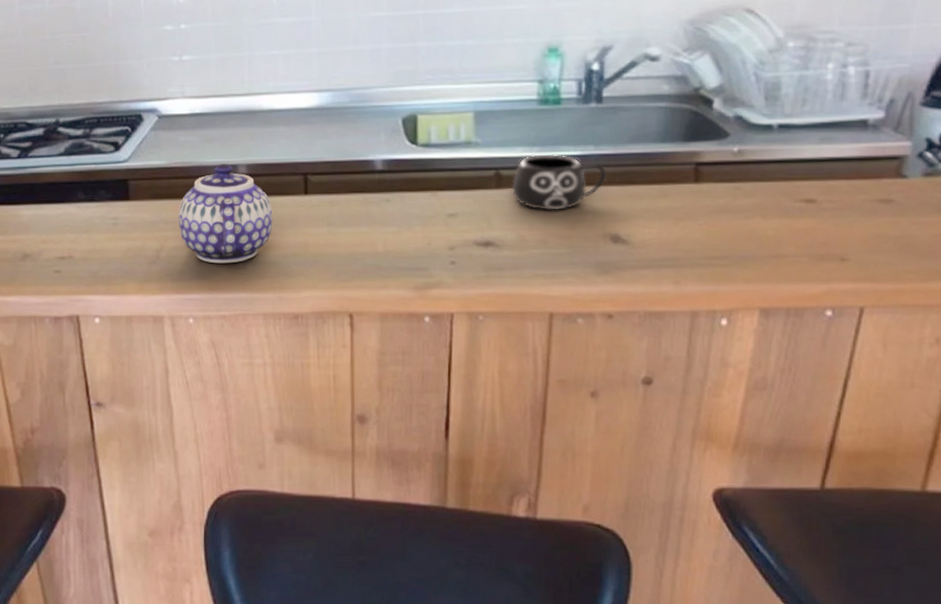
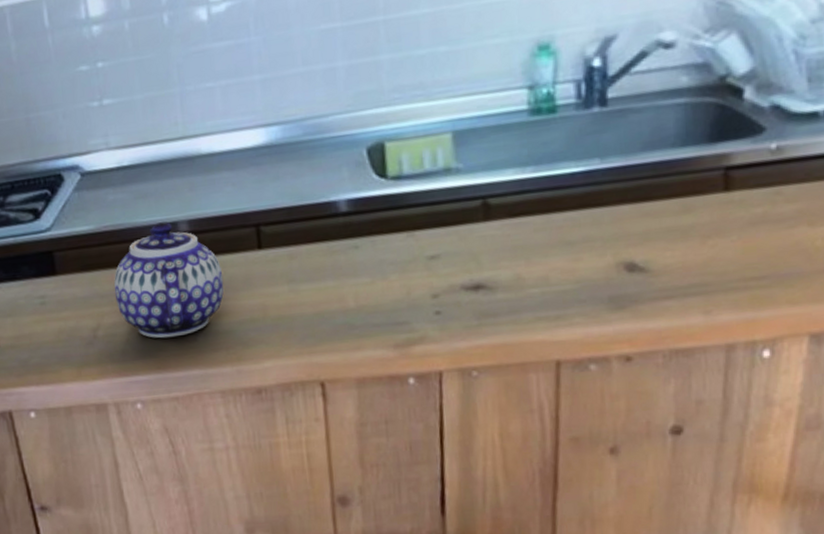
mug: present [512,154,608,210] -> none [502,173,618,242]

